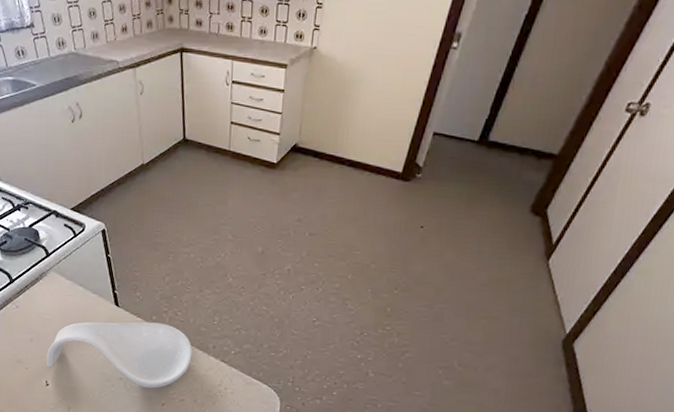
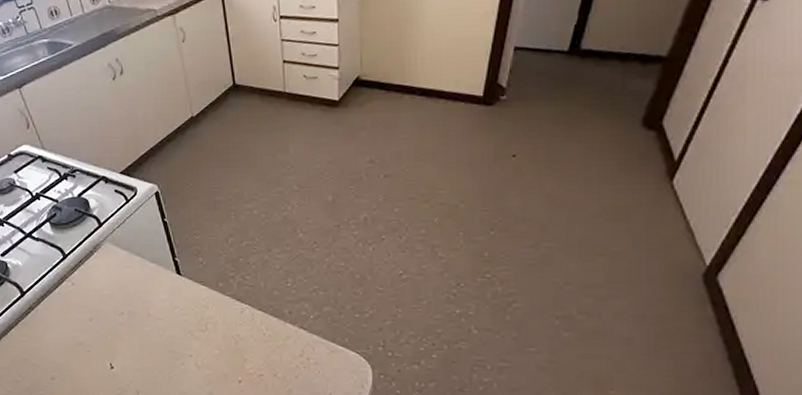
spoon rest: present [46,322,192,389] -> none [108,290,267,364]

